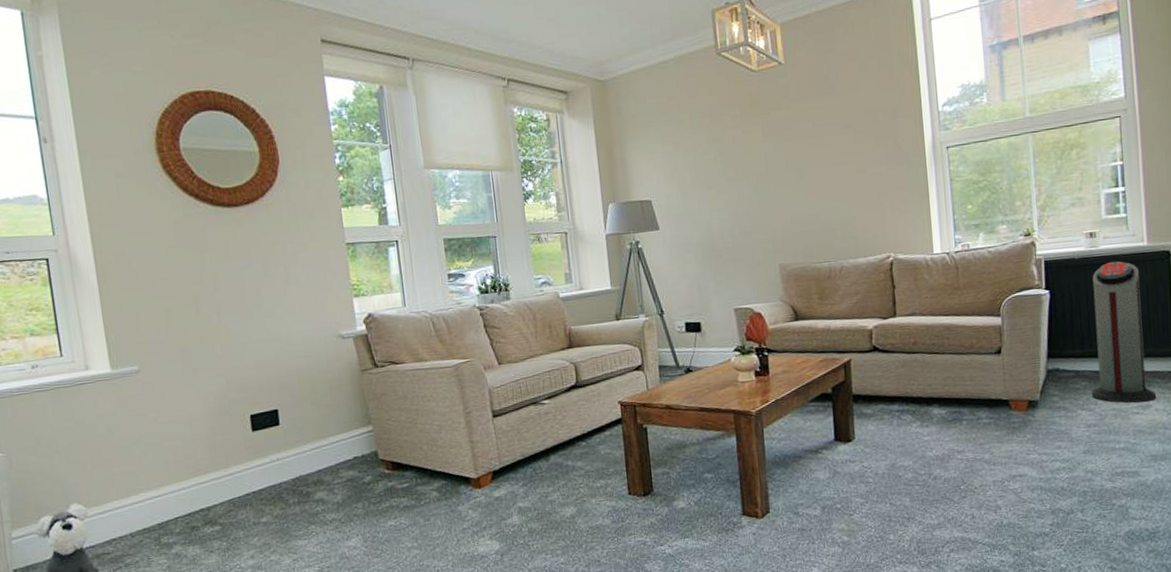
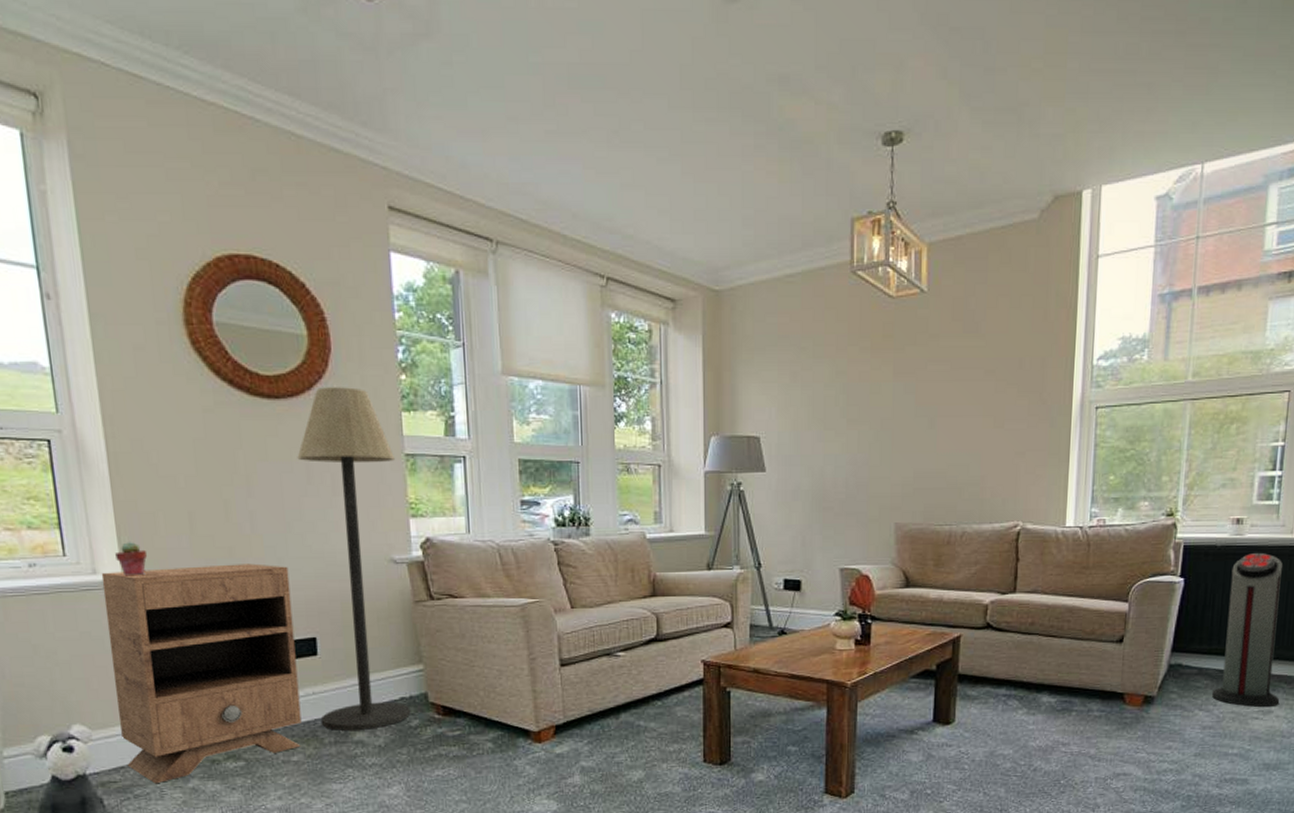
nightstand: none [92,348,269,553] -> present [101,563,302,784]
potted succulent: none [104,339,132,370] -> present [115,542,148,576]
floor lamp: none [254,191,364,492] -> present [297,387,411,731]

